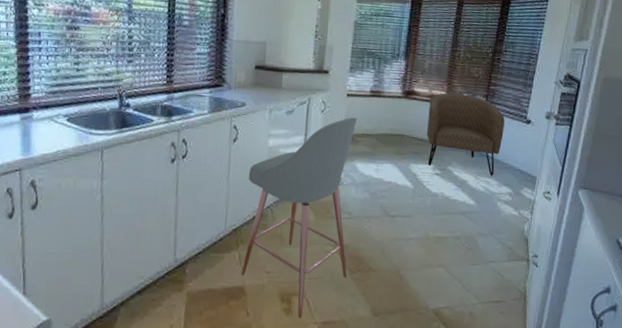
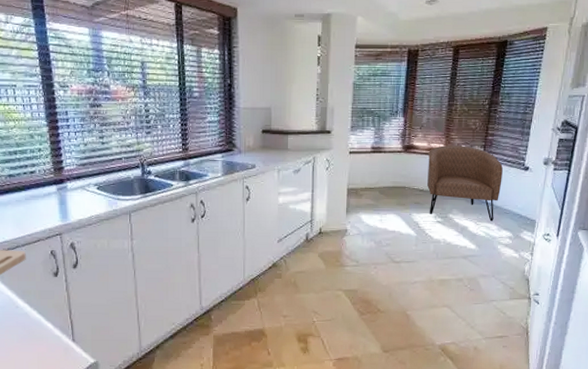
bar stool: present [241,117,358,318] -> none [261,173,361,356]

